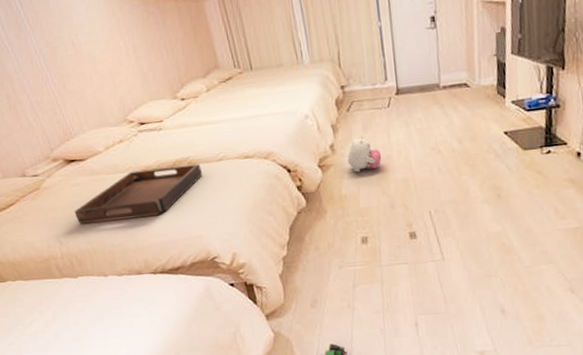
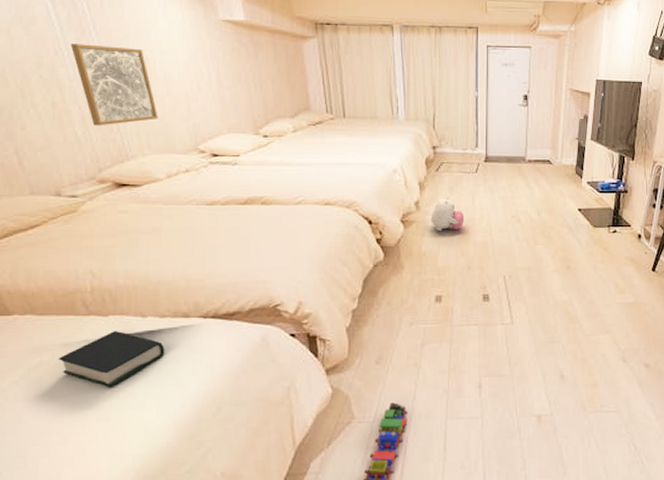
wall art: none [12,34,91,111] -> present [70,44,158,126]
book: none [46,290,127,339] -> present [59,331,165,387]
serving tray: present [74,163,203,225] -> none [116,204,277,257]

